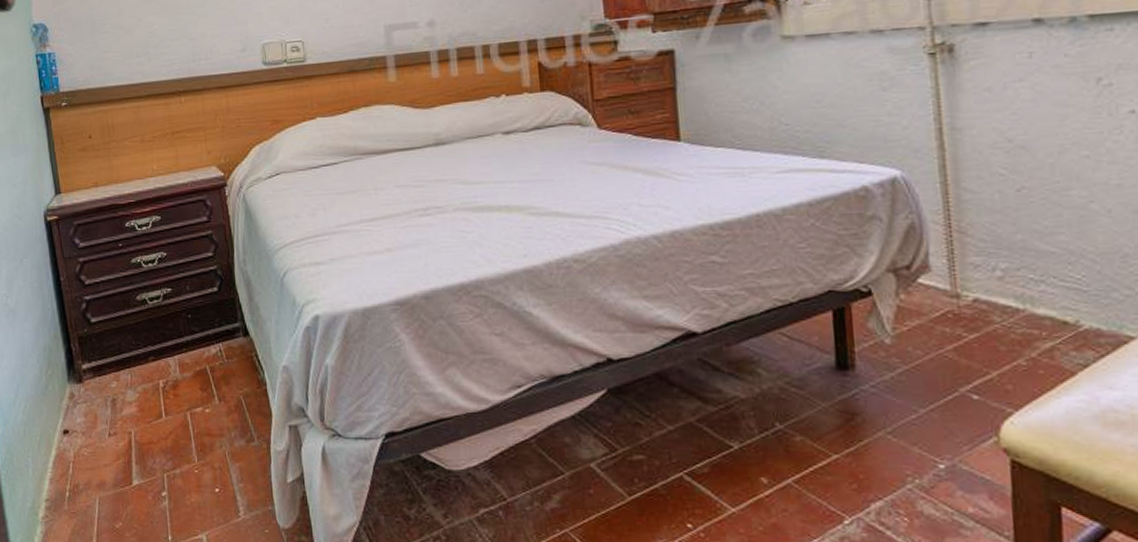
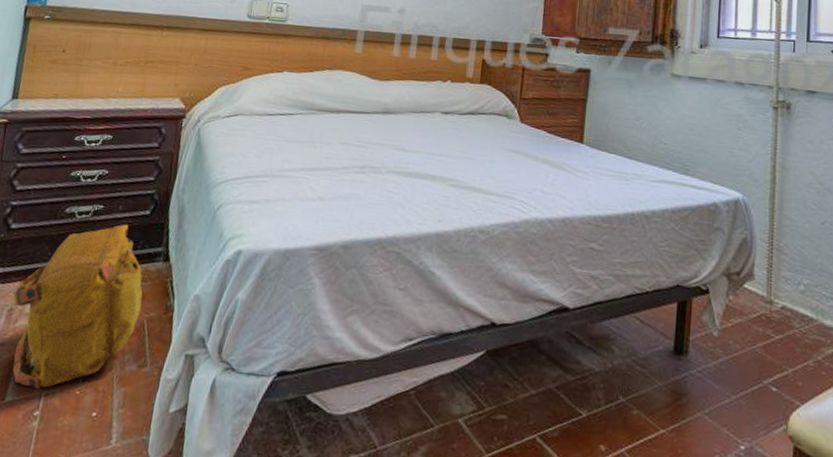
backpack: none [111,305,235,472] -> present [12,224,143,390]

